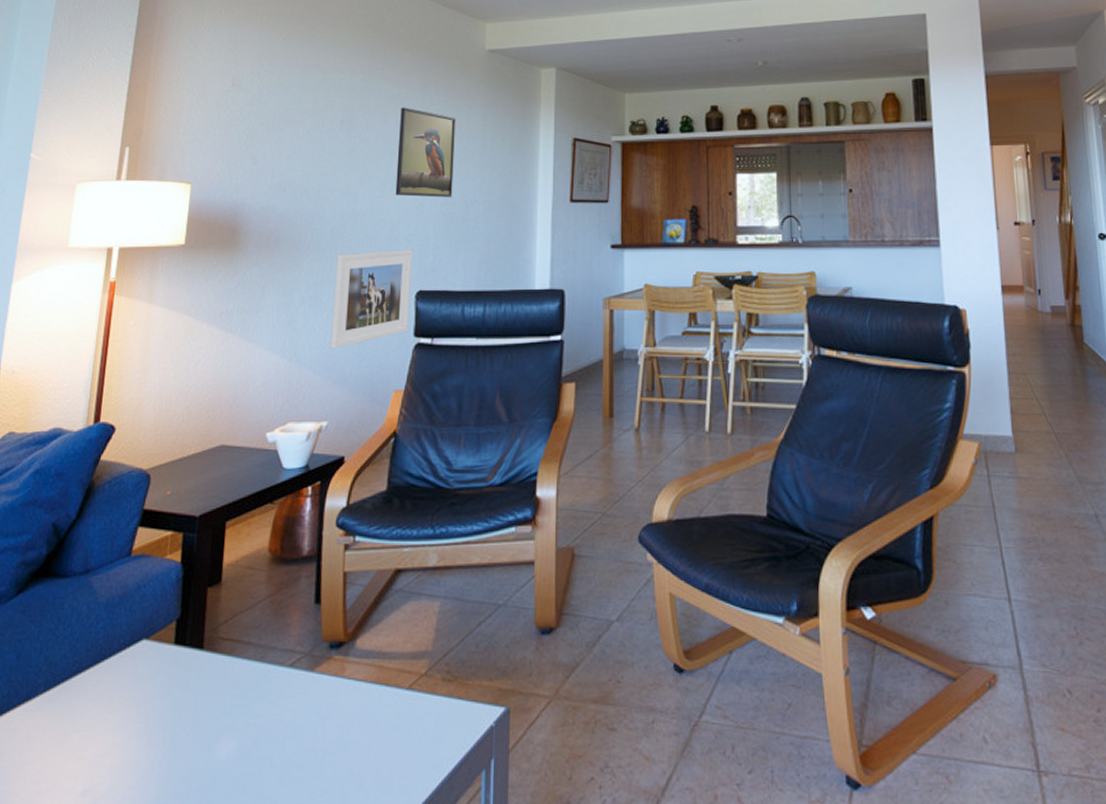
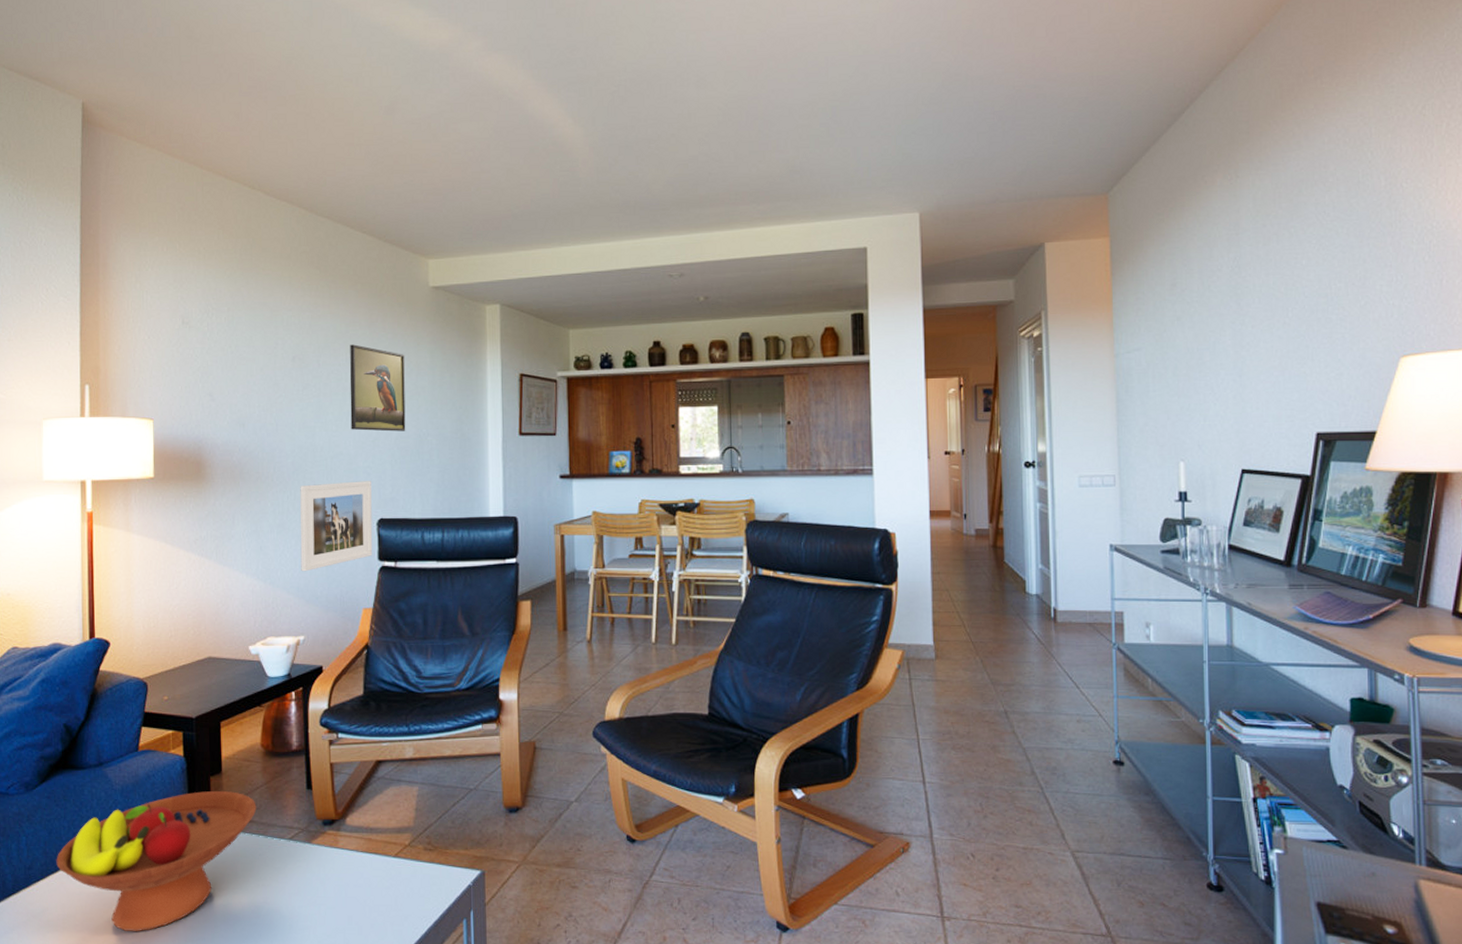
fruit bowl: none [20,606,256,785] -> present [56,791,257,932]

